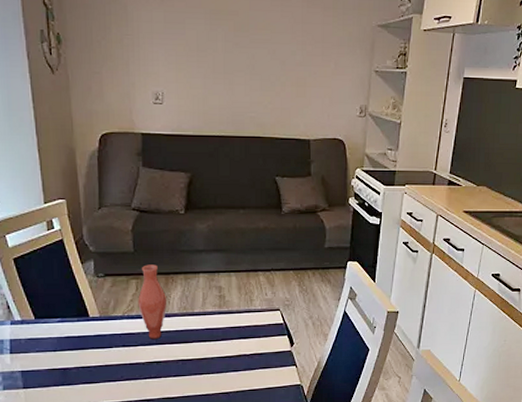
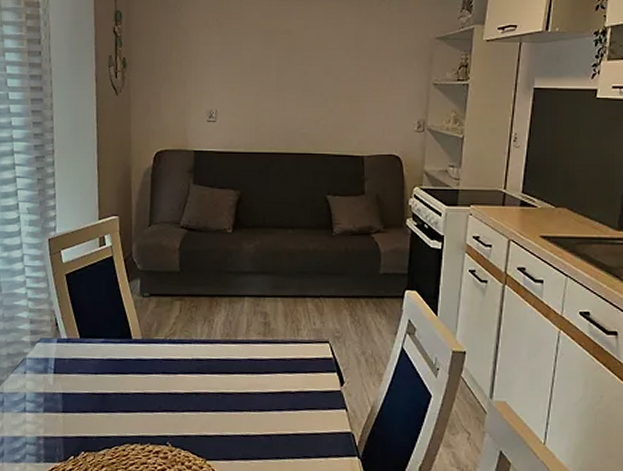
vase: present [138,264,168,339] -> none [180,285,210,367]

